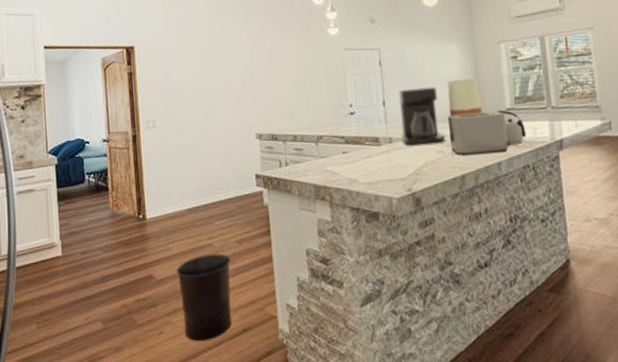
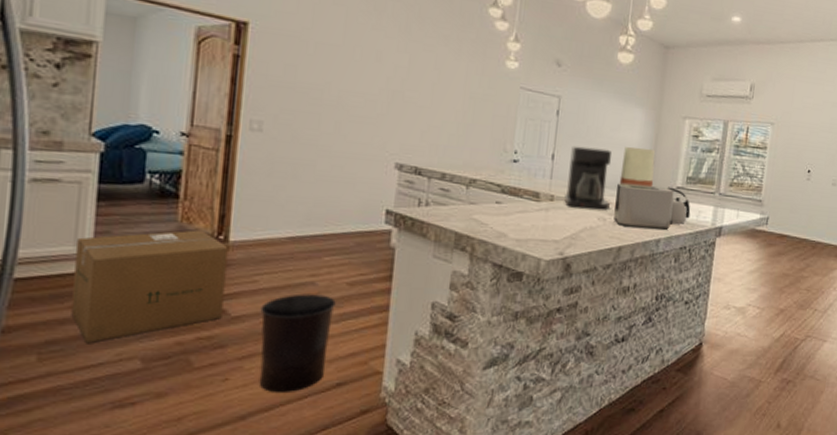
box: none [50,213,151,313] -> present [71,230,229,344]

